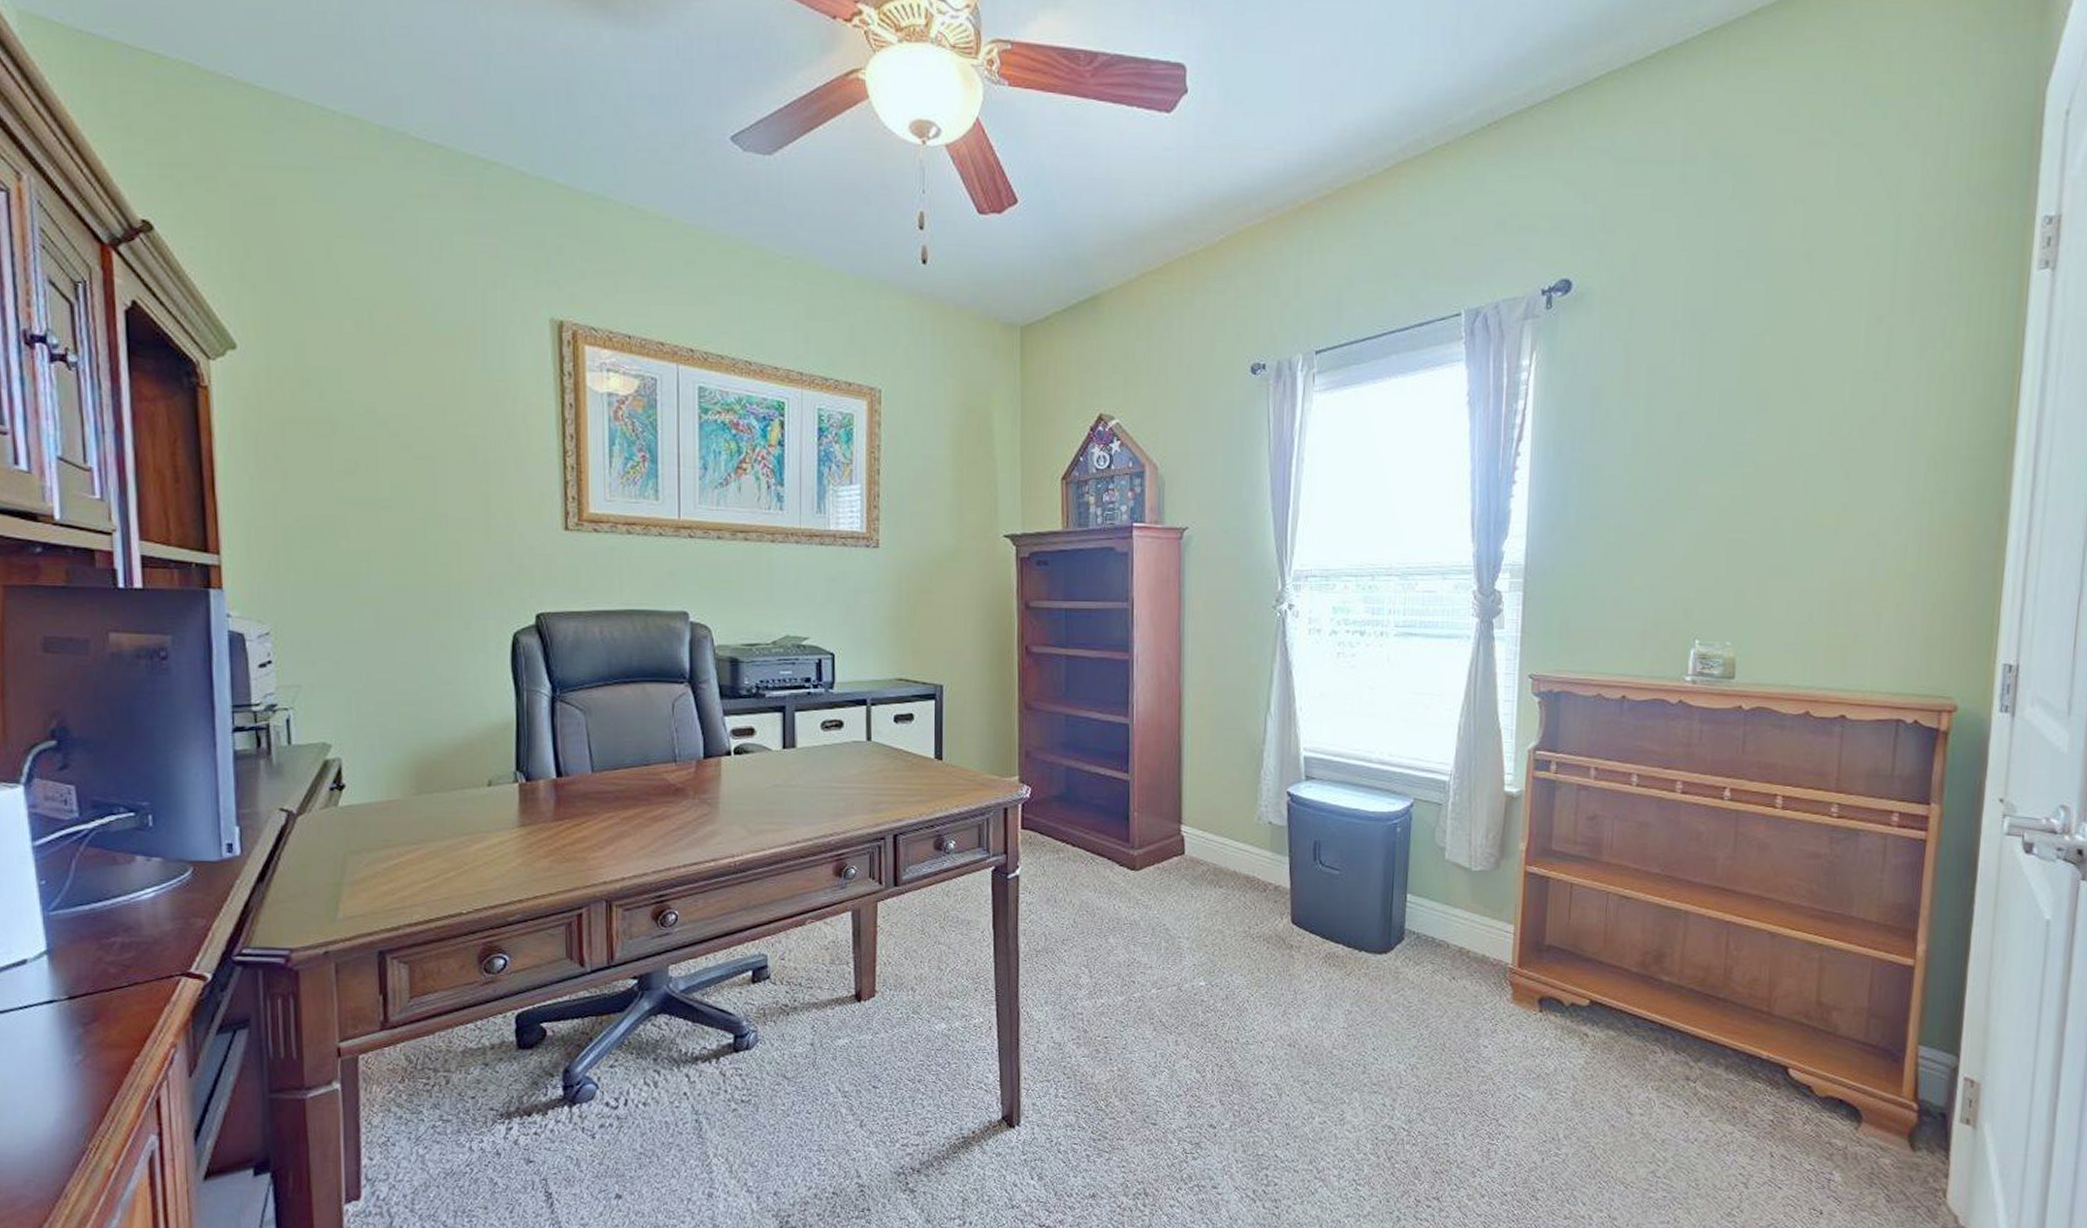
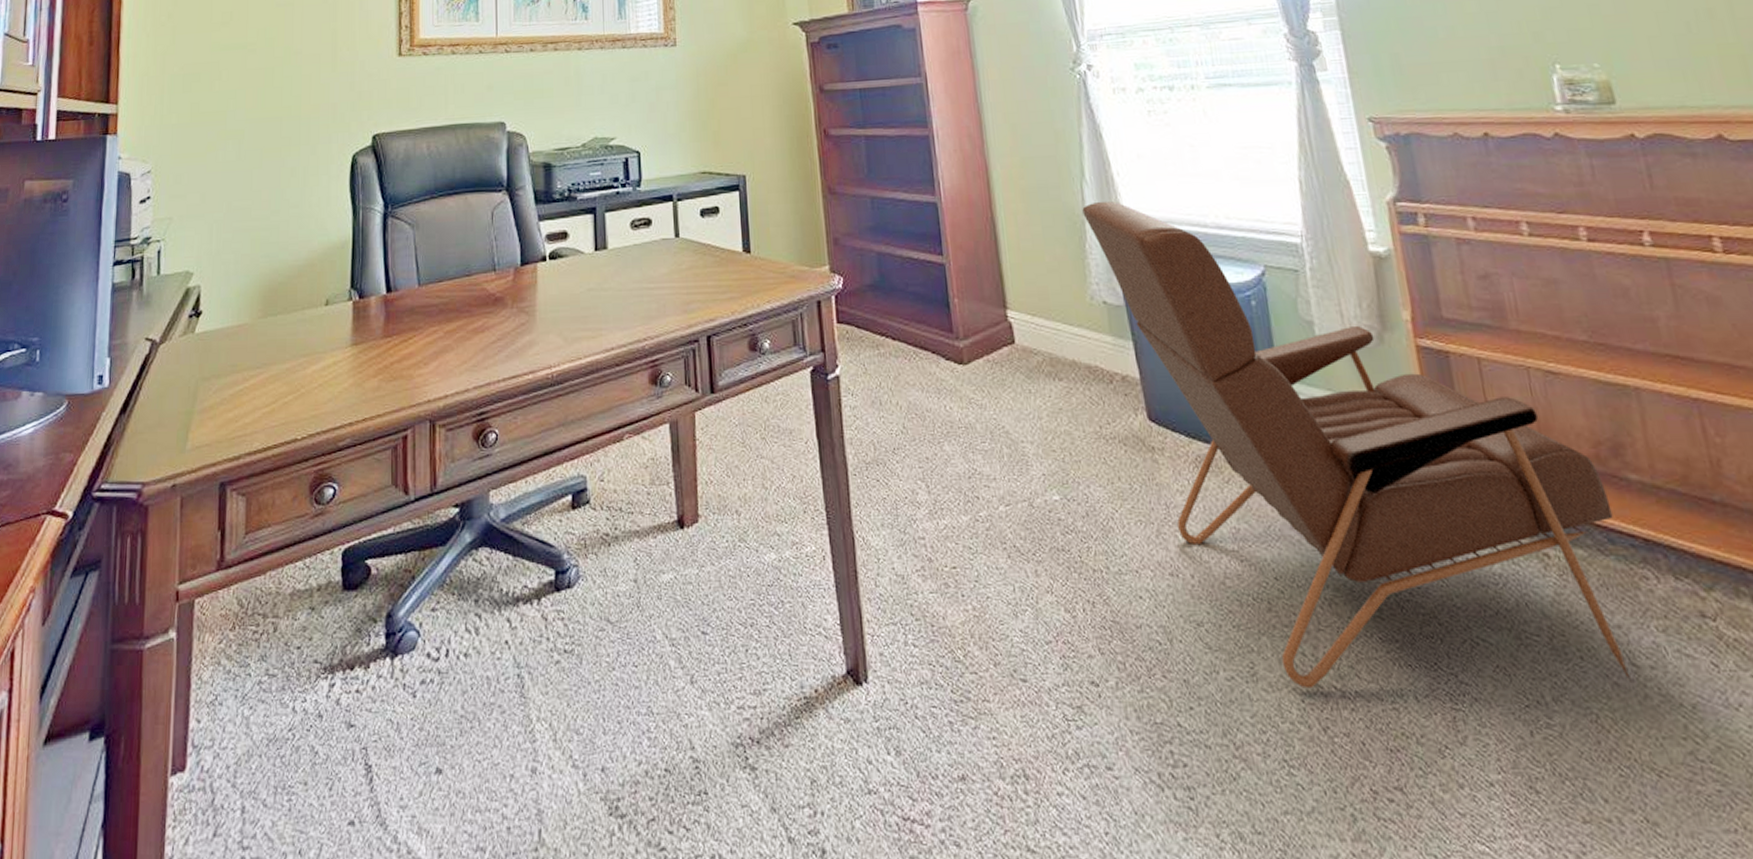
armchair: none [1263,733,1643,1130] -> present [1082,201,1631,689]

